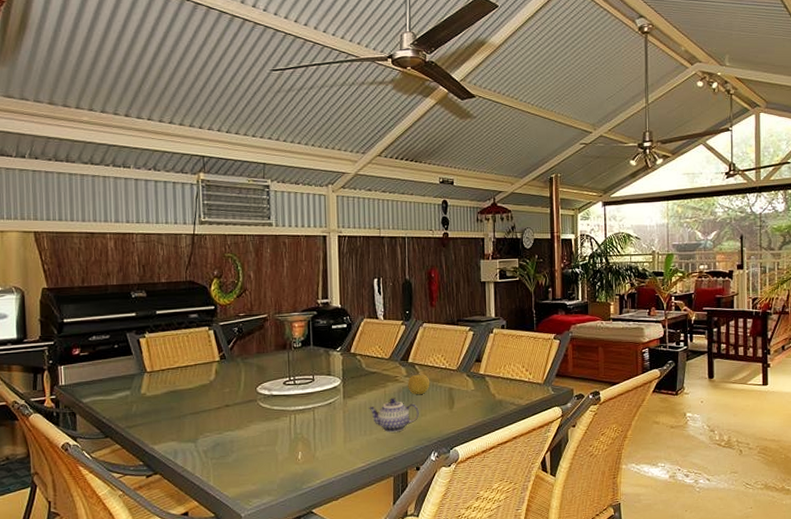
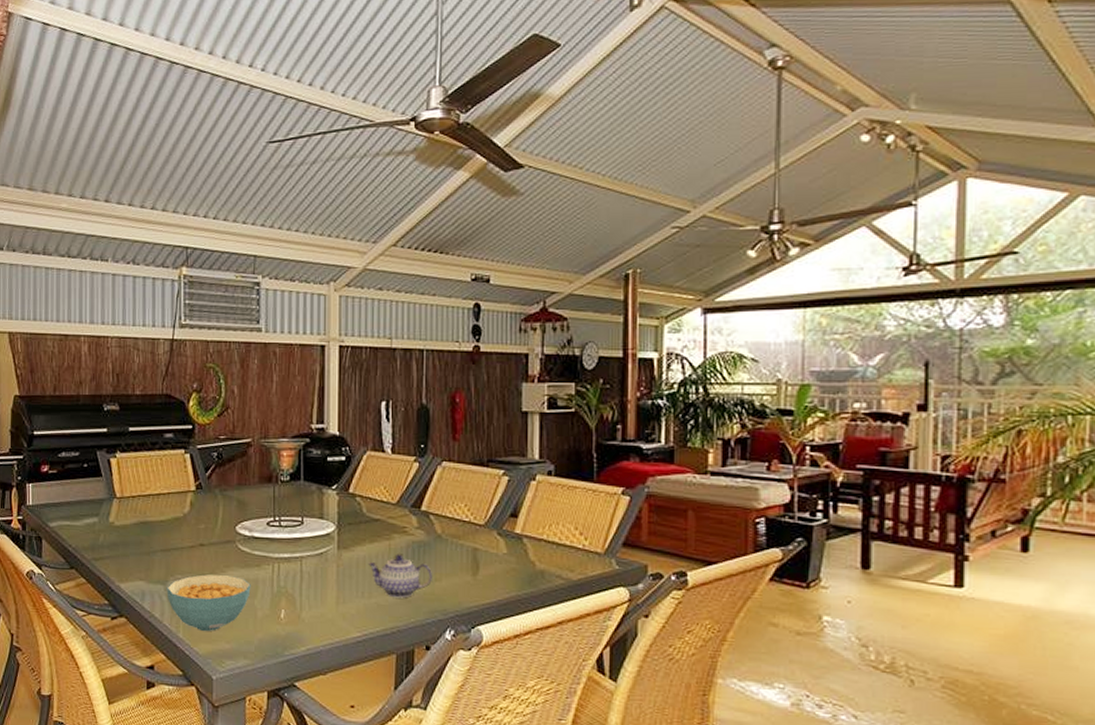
cereal bowl: none [197,429,272,477] -> present [166,574,251,631]
fruit: present [408,374,430,394] -> none [419,526,449,553]

